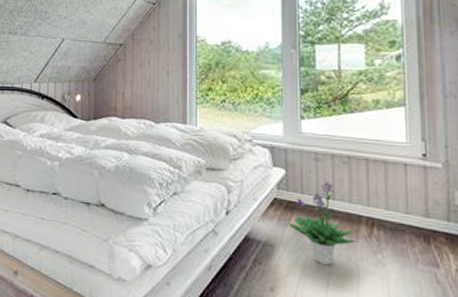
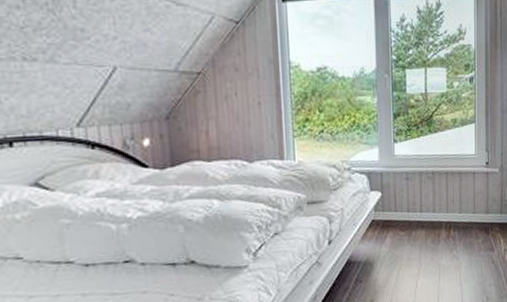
potted plant: present [288,181,355,265] -> none [384,197,437,269]

